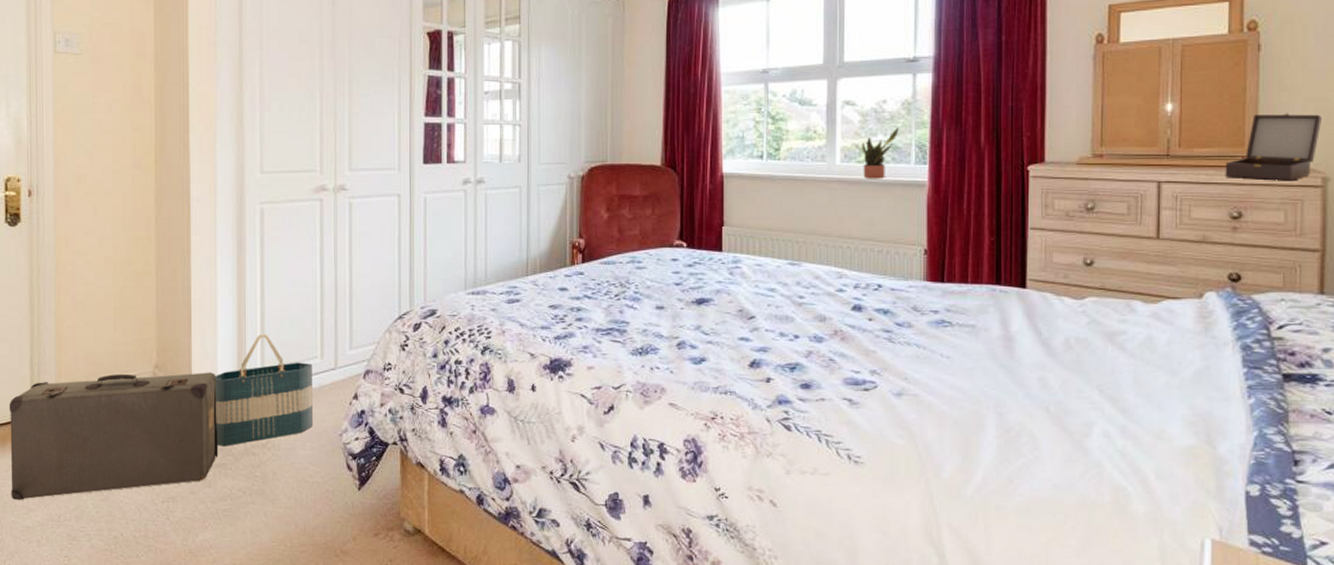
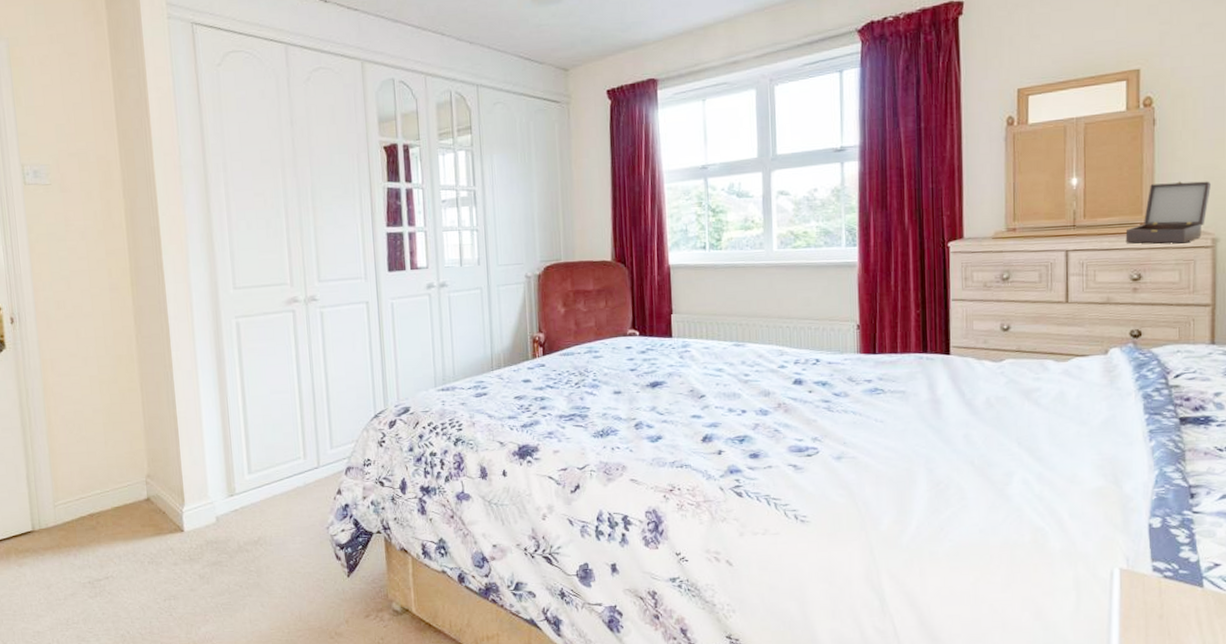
suitcase: present [9,372,219,500] -> none [10,478,214,608]
tote bag: present [215,333,314,446] -> none [205,439,302,546]
potted plant: present [861,127,899,179] -> none [796,213,830,263]

